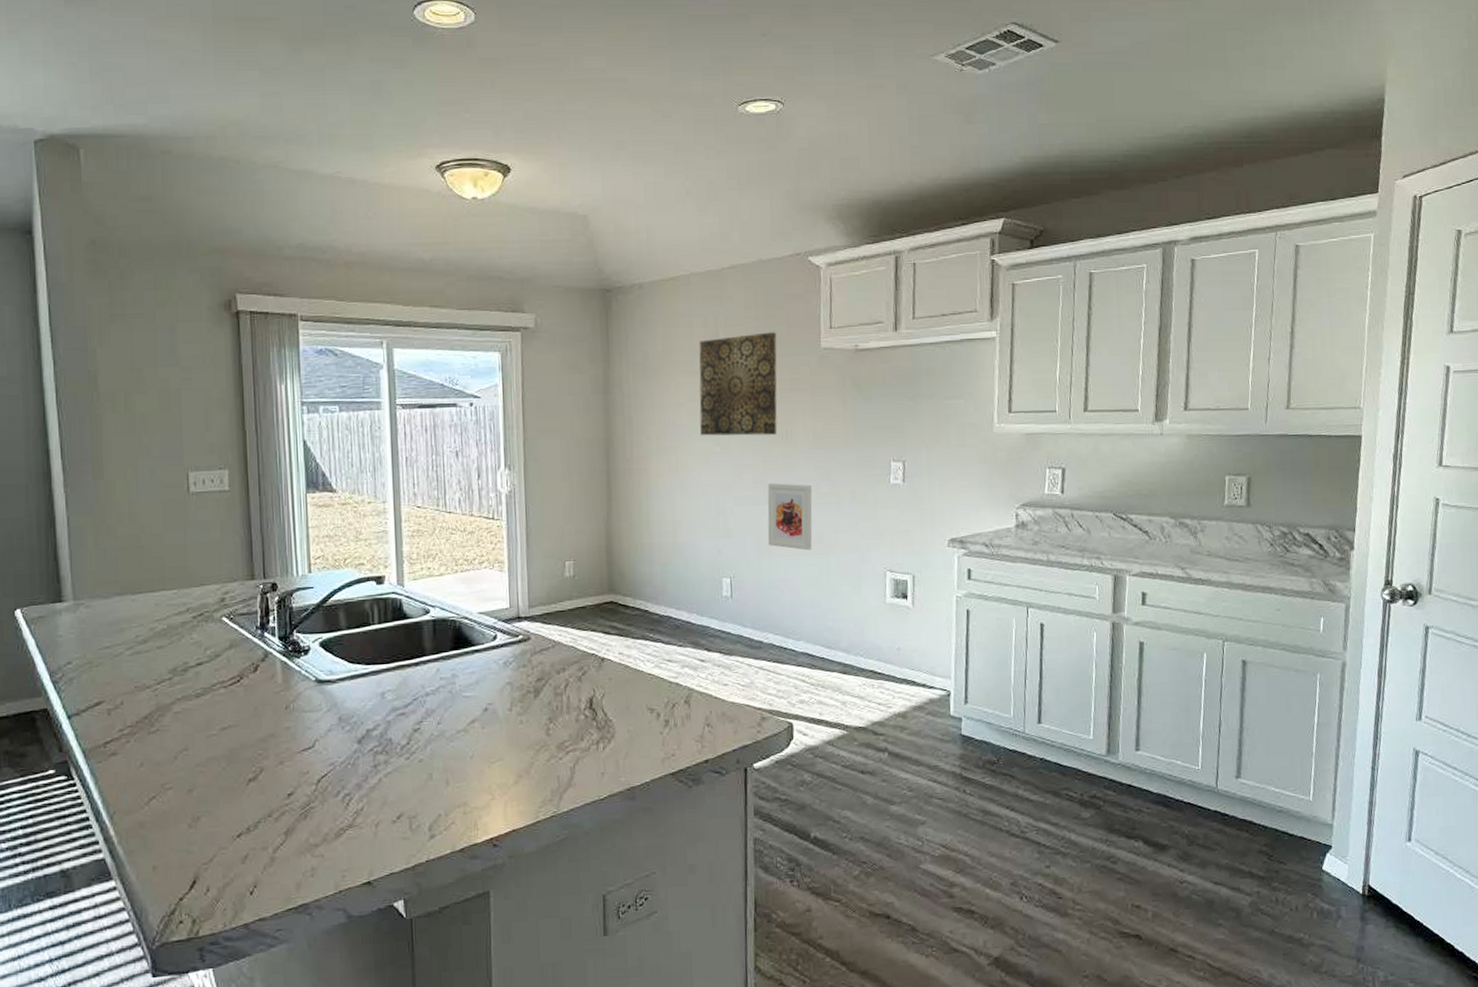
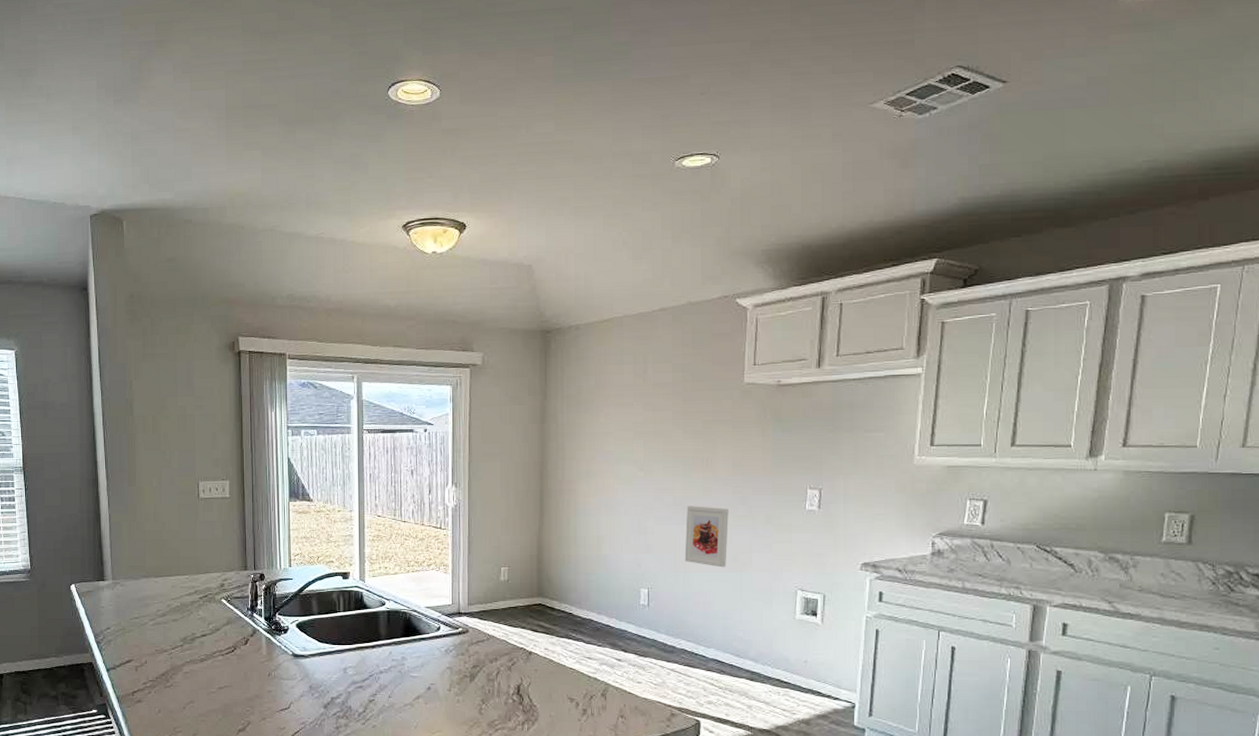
wall art: present [699,332,778,436] -> none [626,368,702,462]

